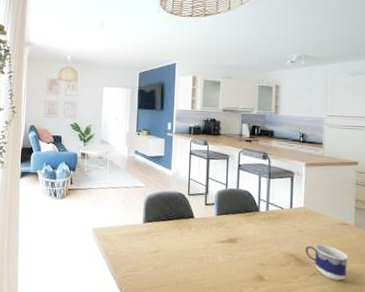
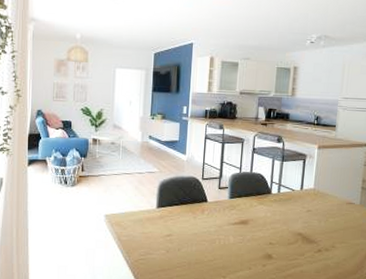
cup: present [305,244,349,281] -> none [312,223,352,256]

